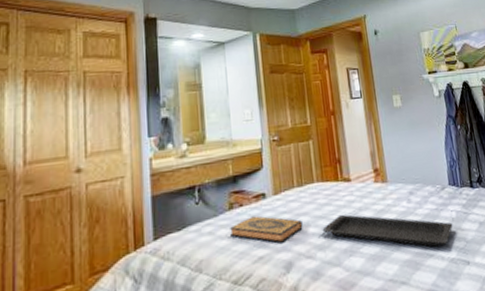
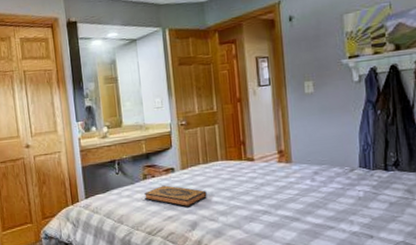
serving tray: present [322,214,453,248] -> none [225,188,359,221]

